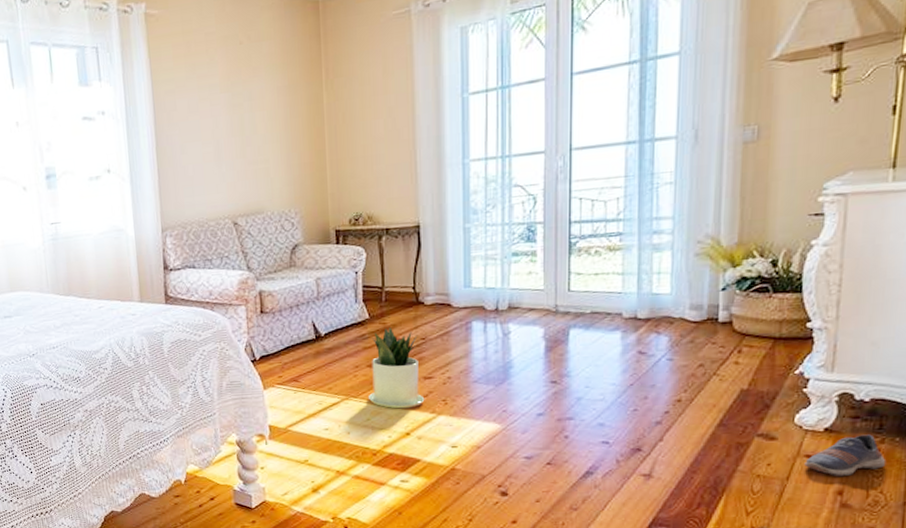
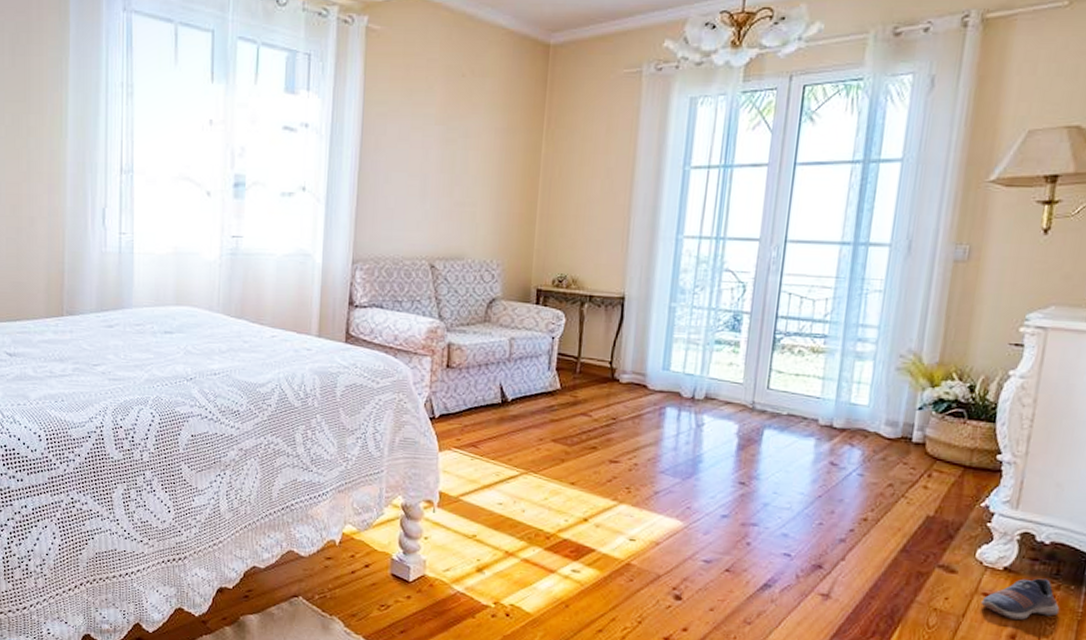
planter: present [368,327,425,409] -> none [548,401,609,492]

